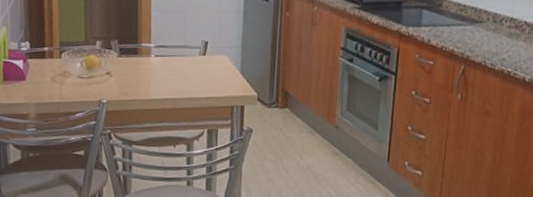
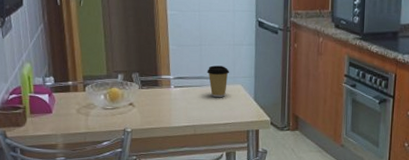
coffee cup: none [190,34,215,69] -> present [207,65,230,98]

